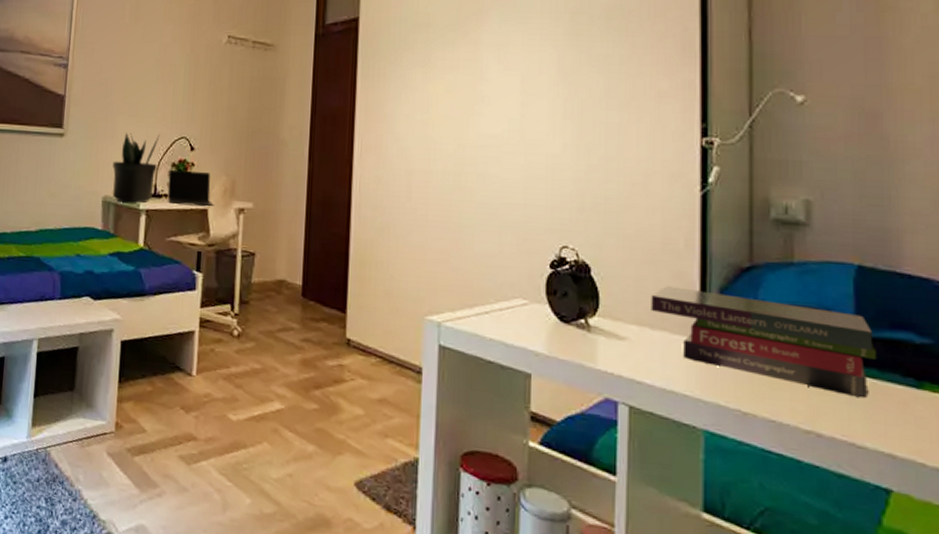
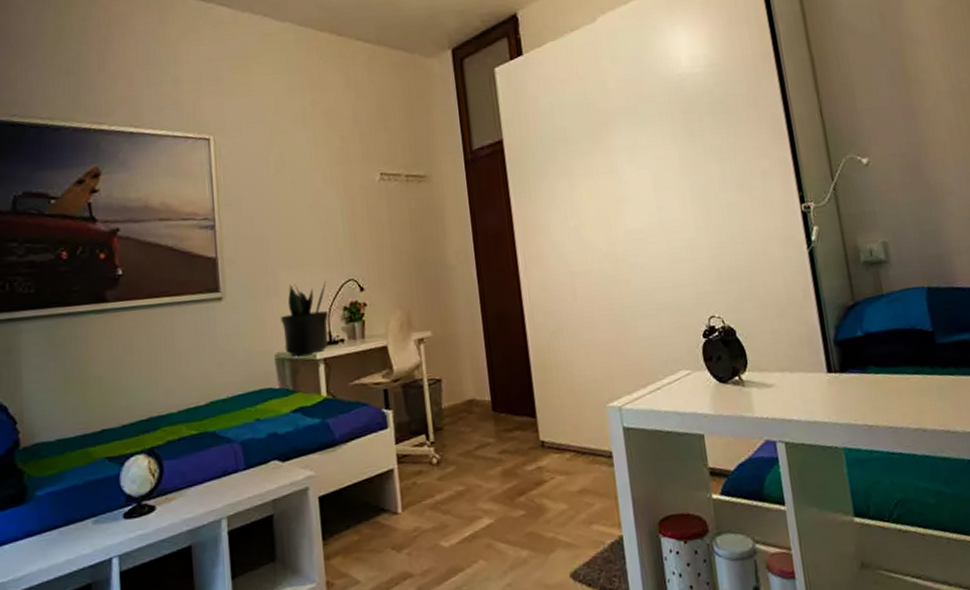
laptop: present [167,170,214,206] -> none [341,310,392,348]
books: present [651,286,878,399] -> none [785,326,953,393]

